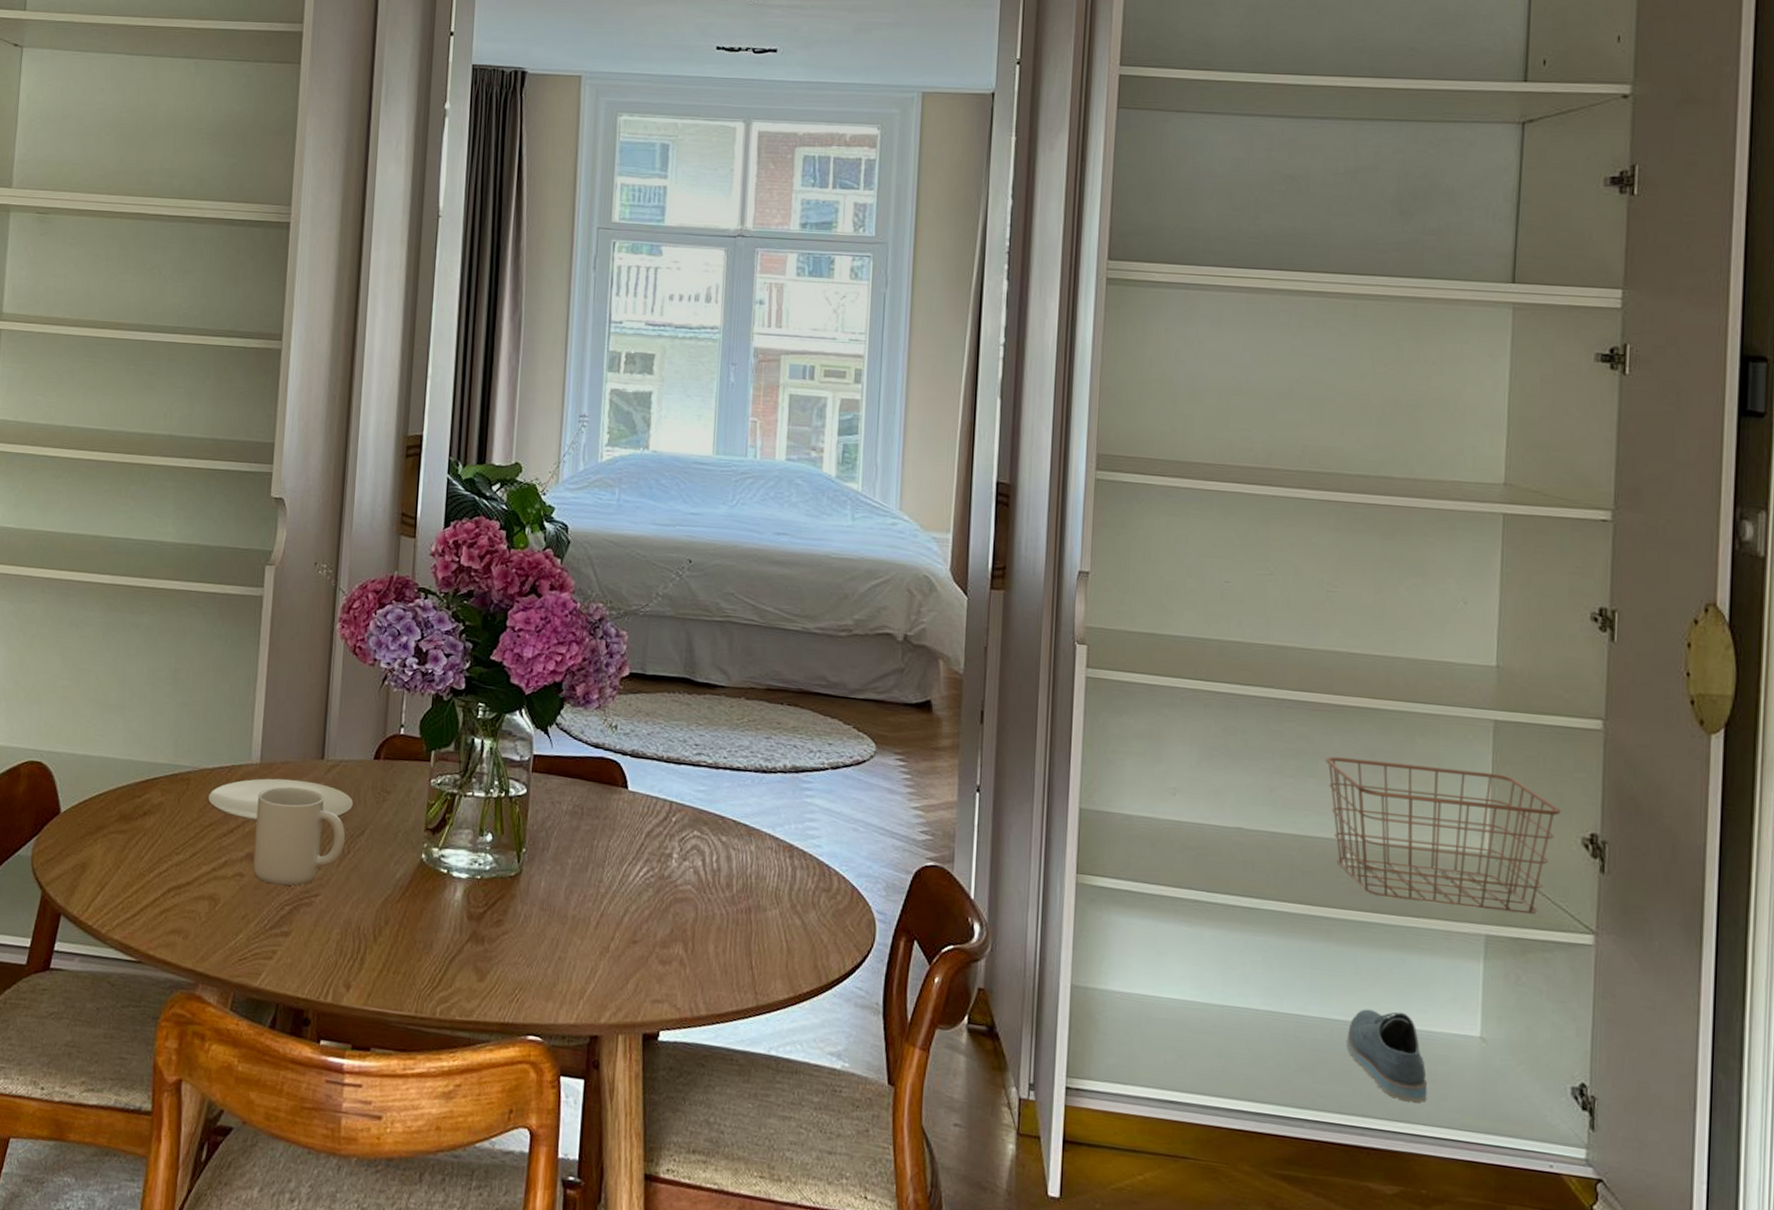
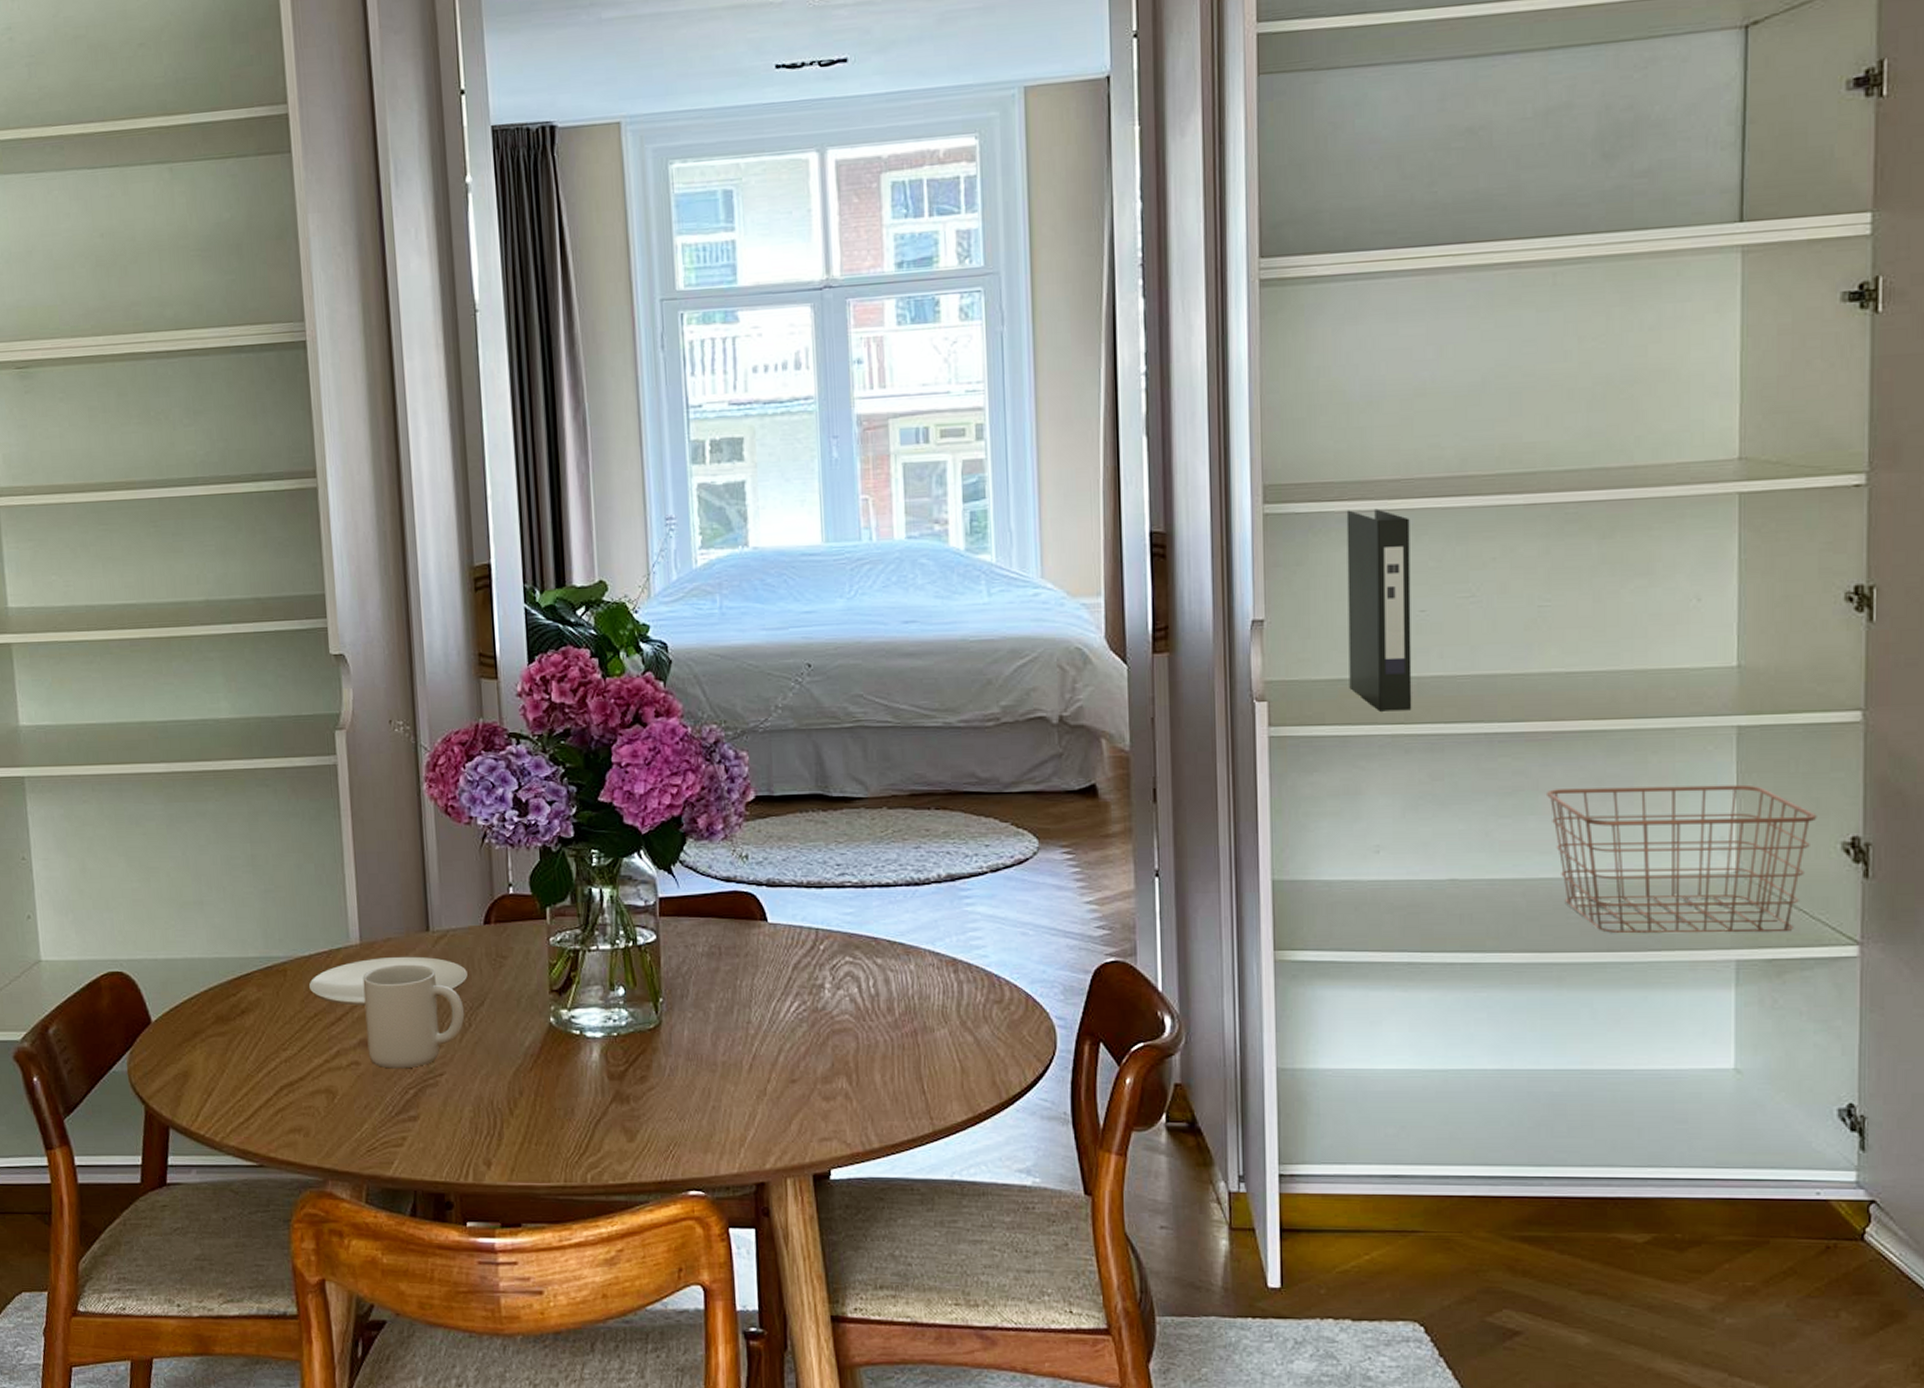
binder: none [1159,485,1221,669] -> present [1346,508,1412,712]
shoe: present [1346,1009,1428,1104] -> none [1585,1053,1678,1147]

